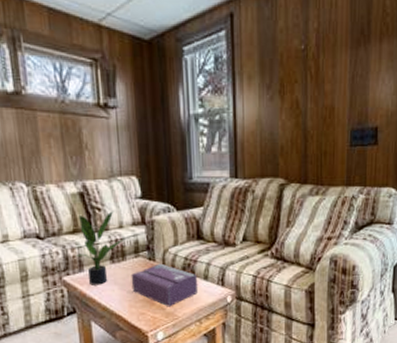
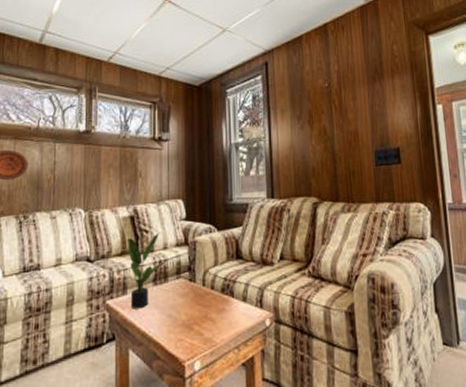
tissue box: present [131,263,199,307] -> none [171,284,237,332]

